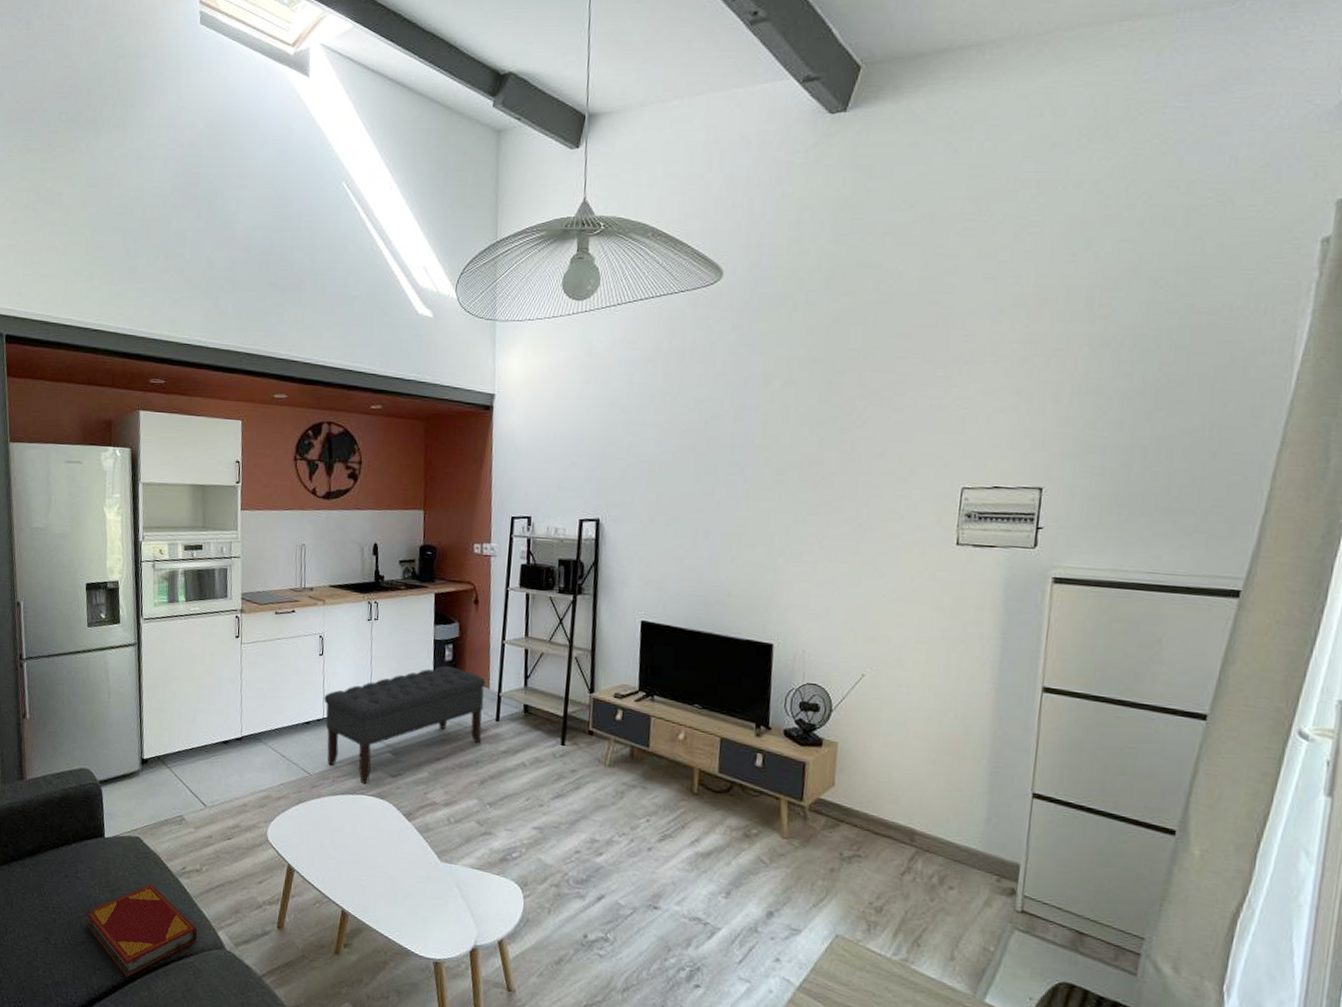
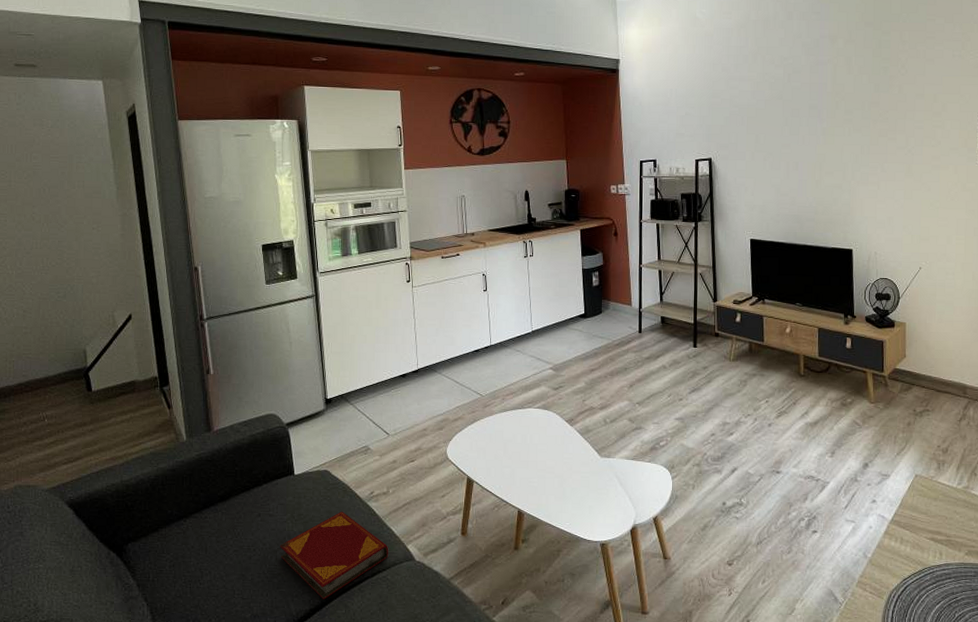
bench: present [324,666,486,785] -> none [490,291,628,399]

